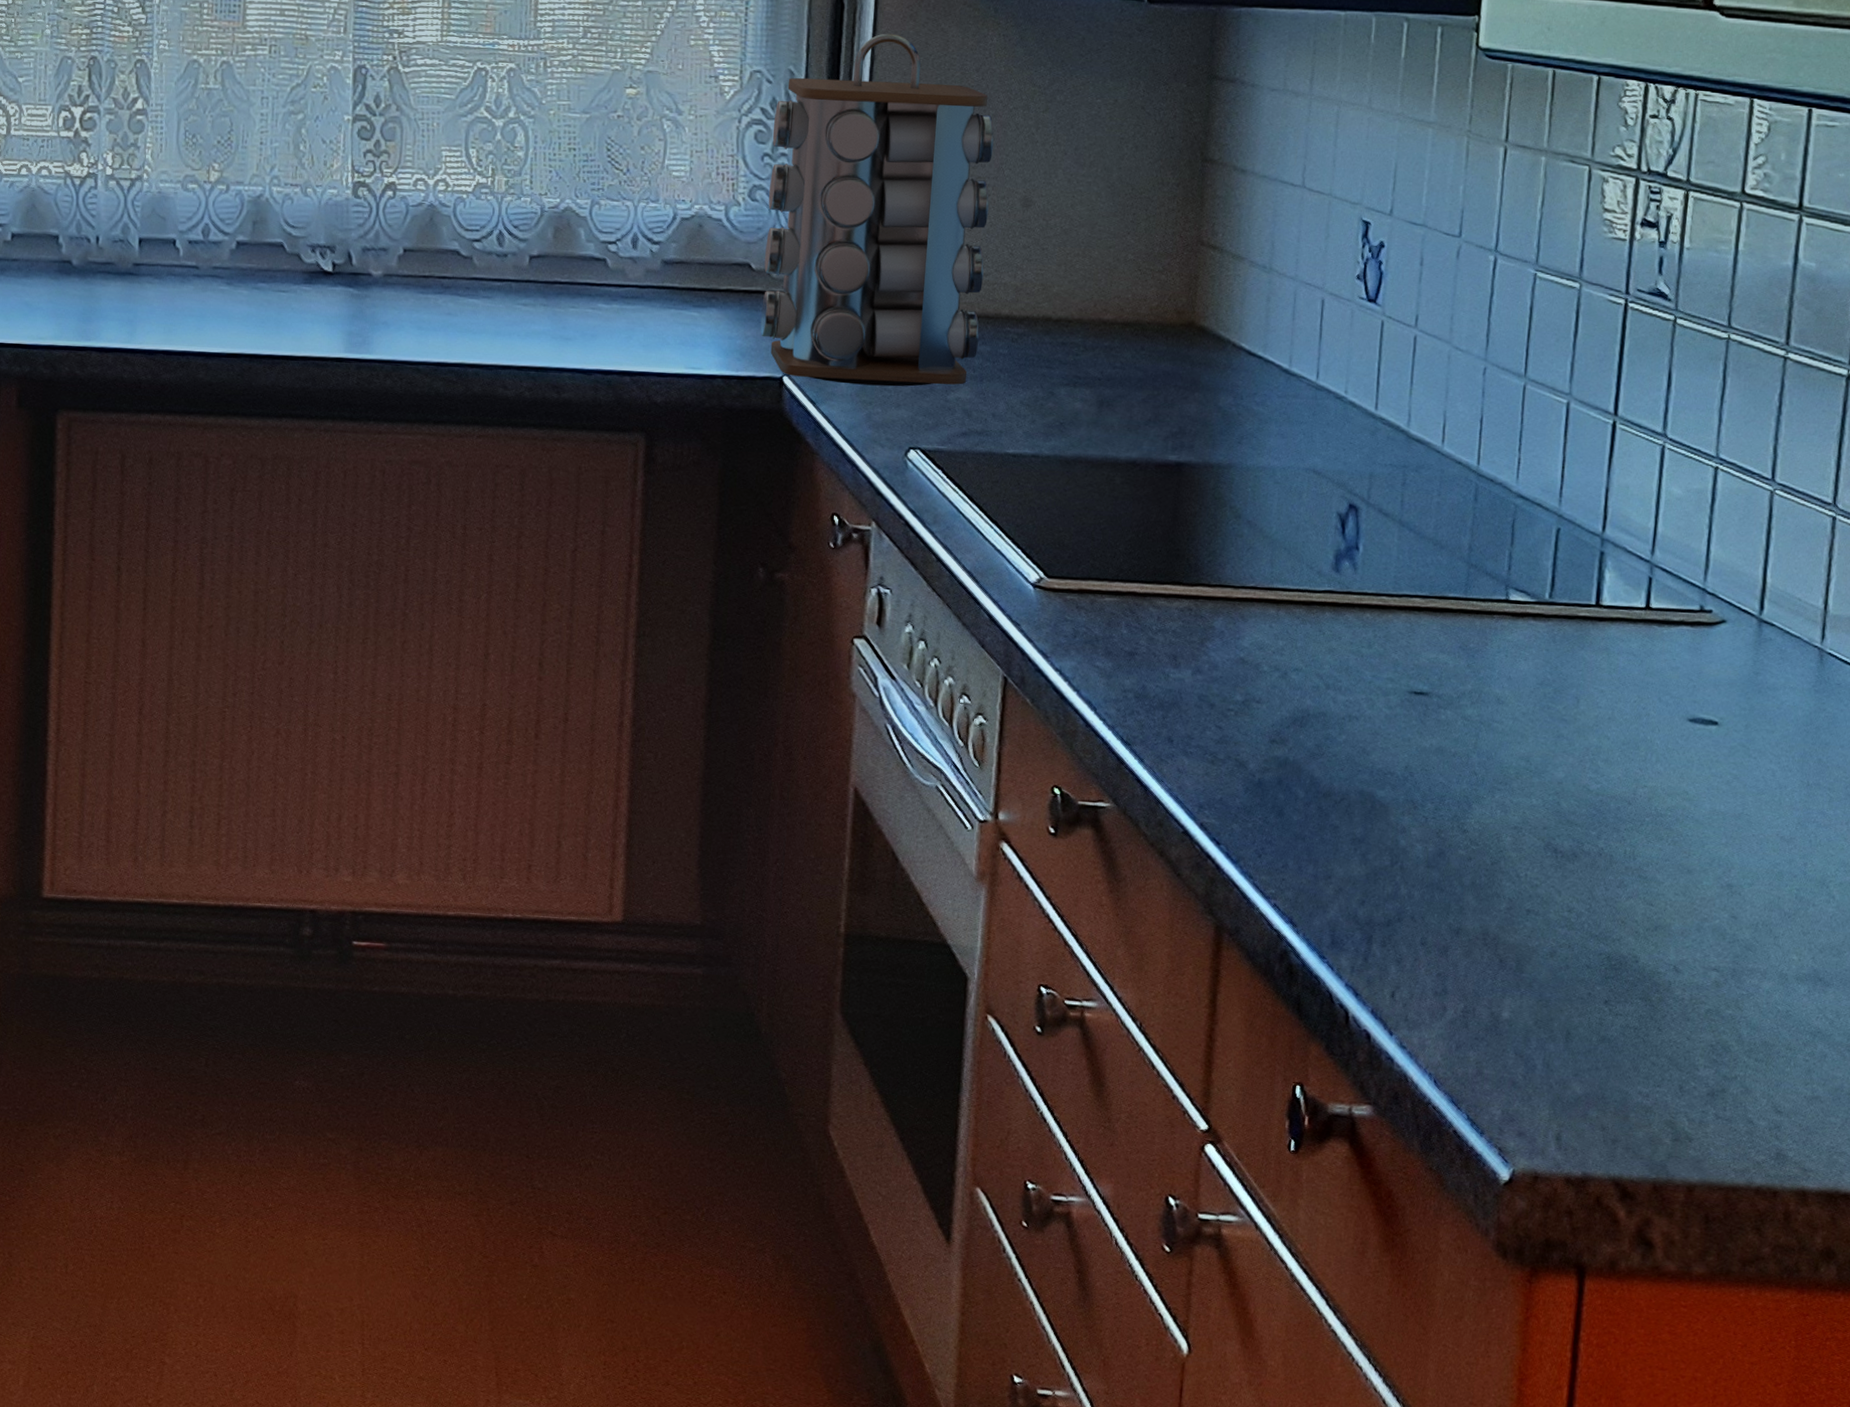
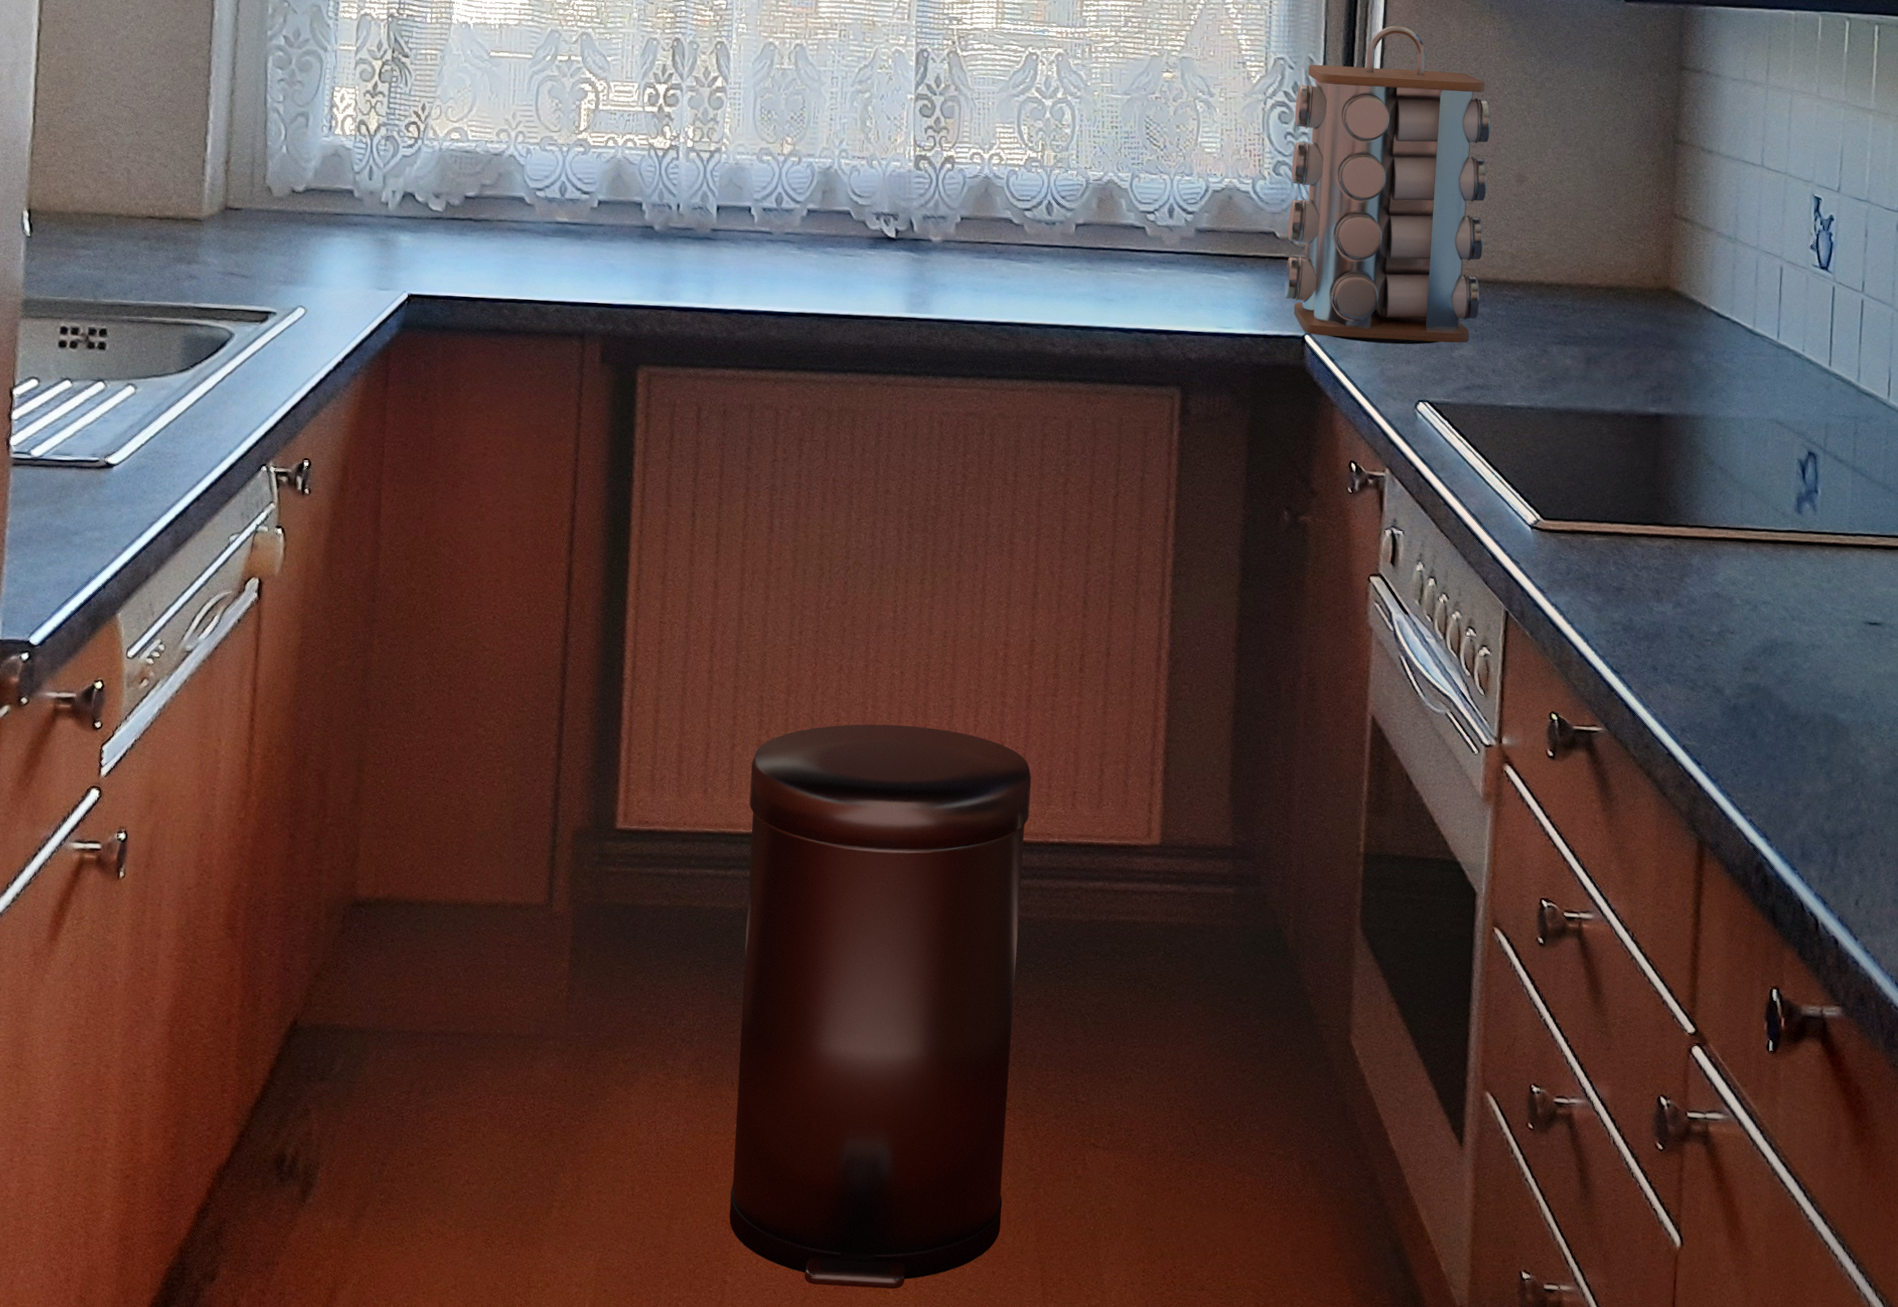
pedal bin: none [167,791,484,1375] -> present [729,724,1032,1289]

